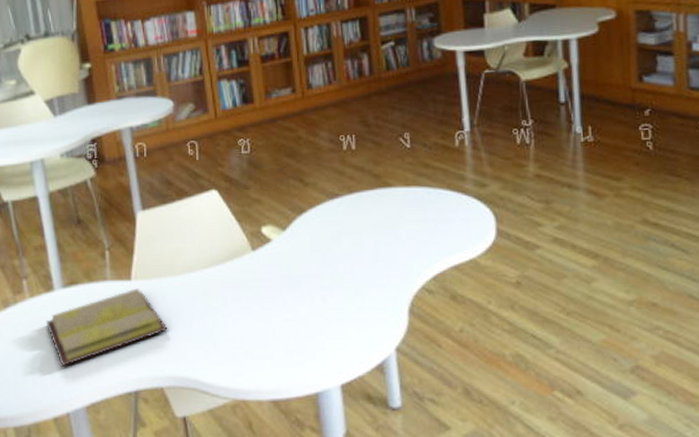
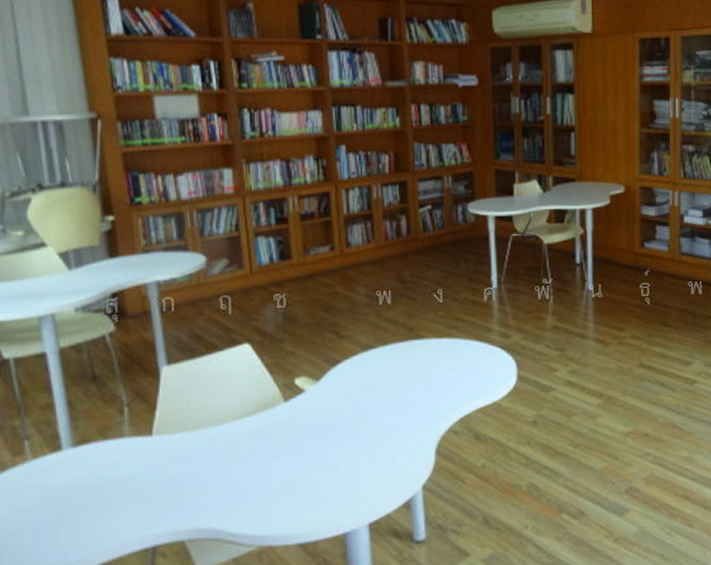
diary: present [46,288,168,367] -> none [50,443,191,529]

